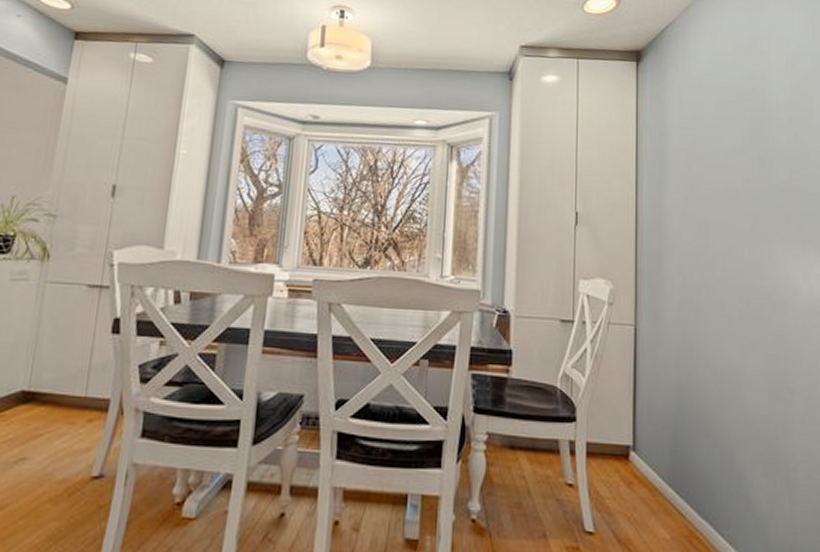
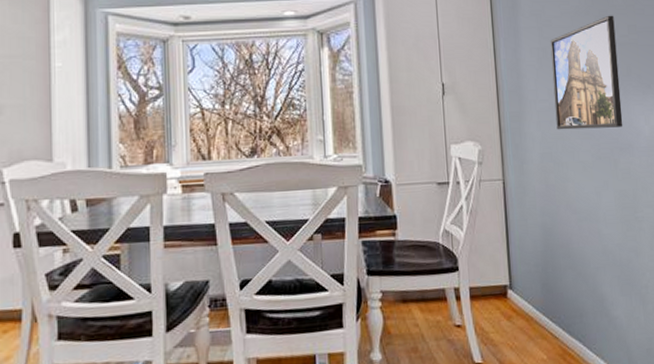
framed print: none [699,157,778,282] -> present [550,15,623,130]

